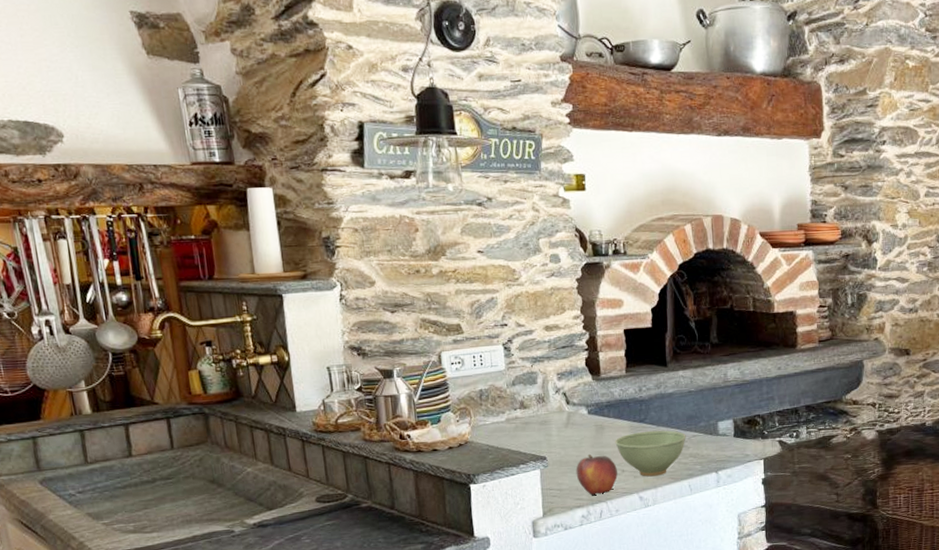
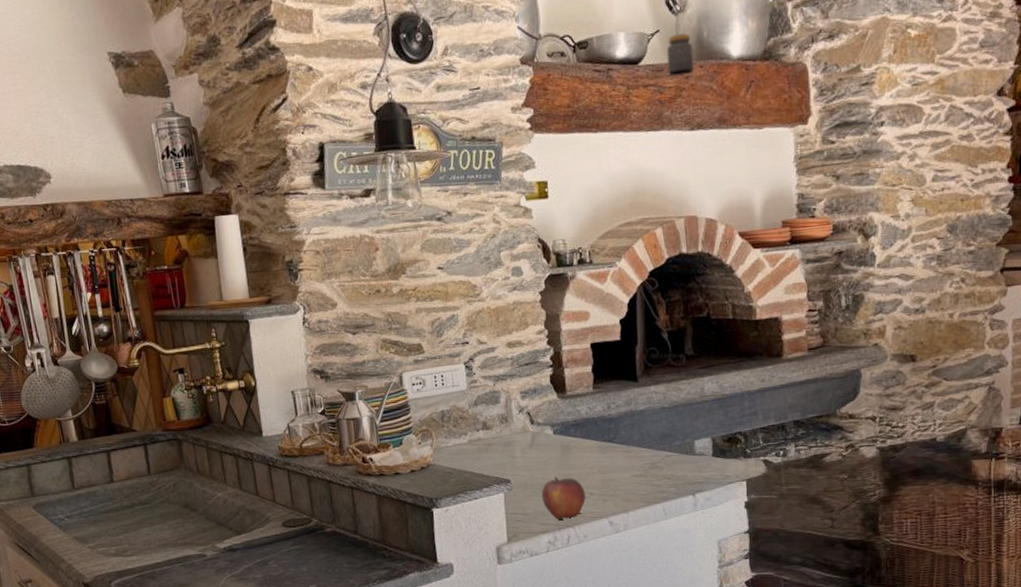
bowl: present [615,430,686,477] -> none [582,450,660,500]
jar: none [697,46,722,85] -> present [666,33,695,77]

